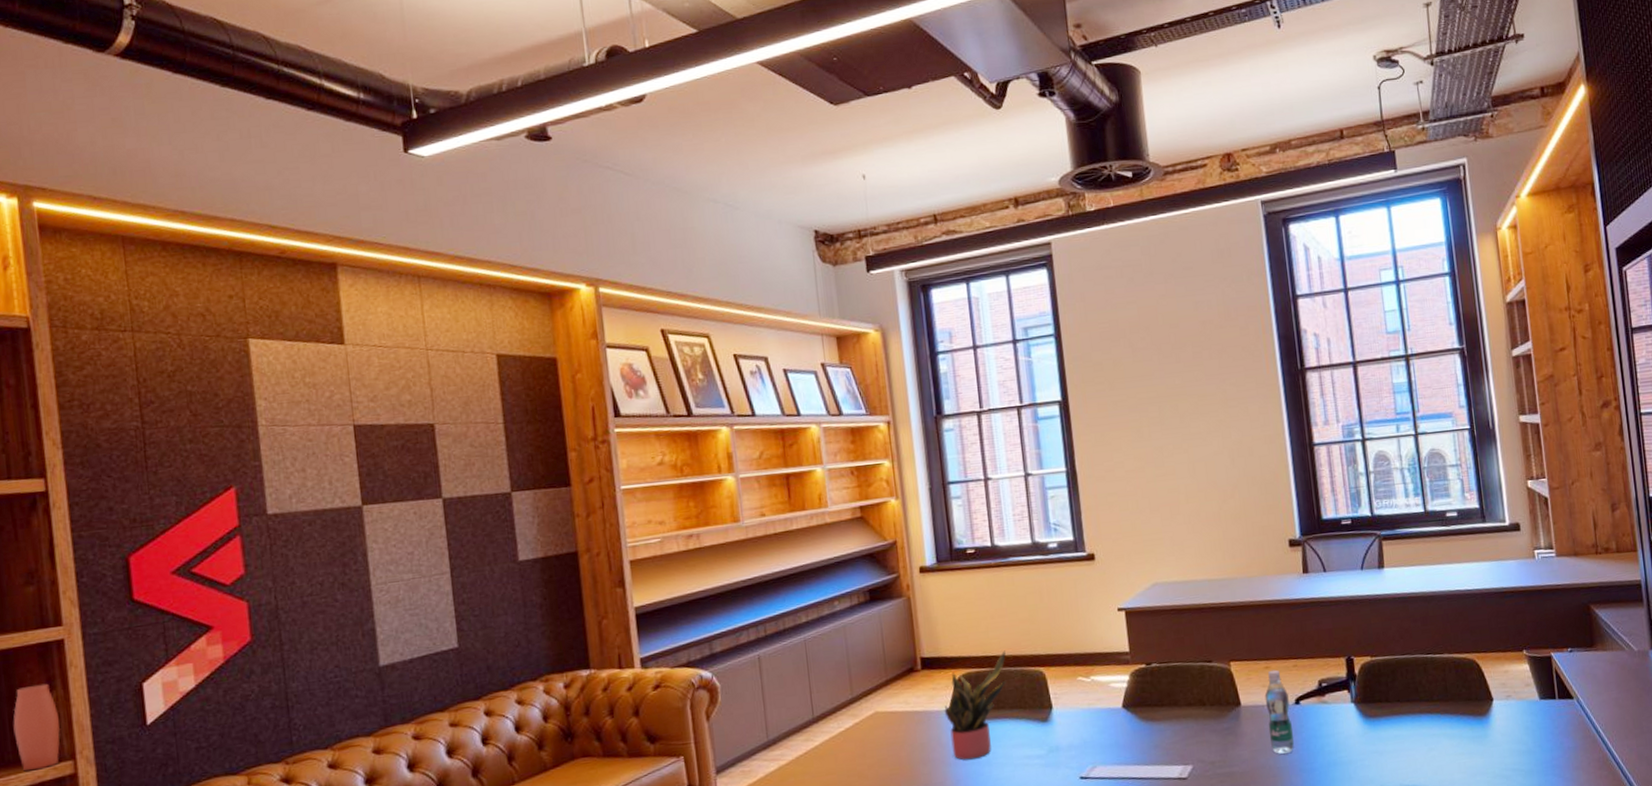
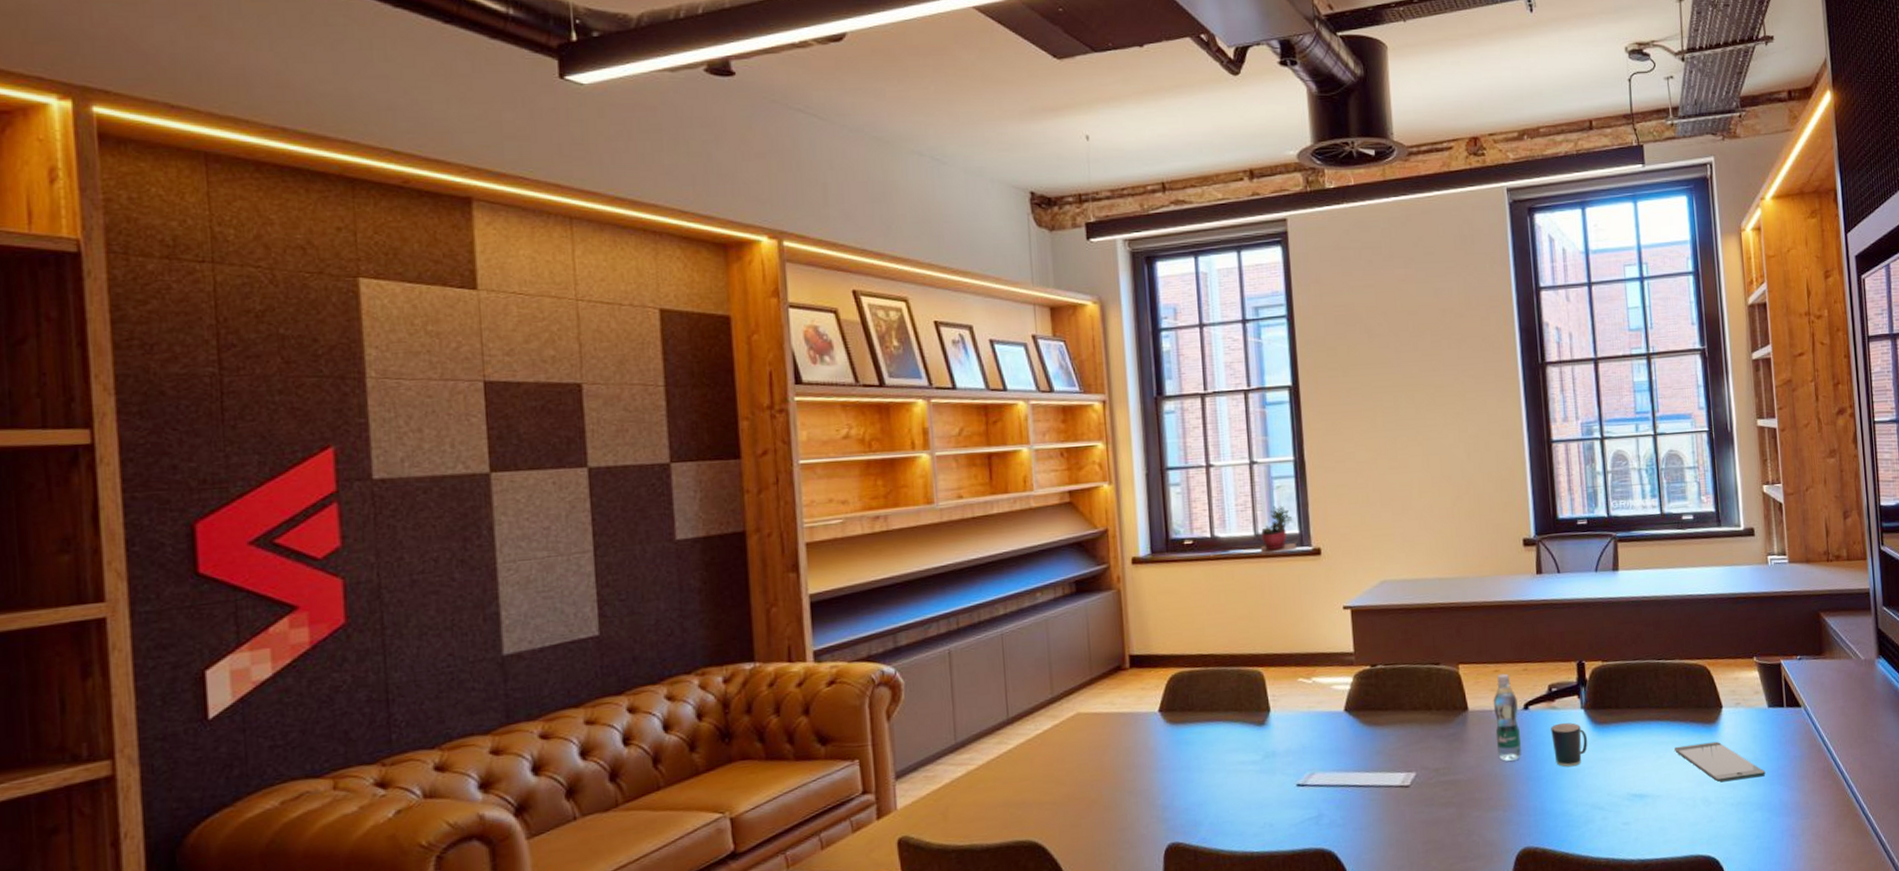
vase: present [13,683,60,772] -> none [34,669,95,773]
potted plant: present [944,650,1006,760] -> none [1153,649,1222,766]
succulent plant: none [1037,514,1072,561] -> present [1260,505,1297,555]
mug: none [1322,716,1359,760] -> present [1551,722,1588,767]
tablet: none [1446,733,1540,773] -> present [1674,741,1766,782]

